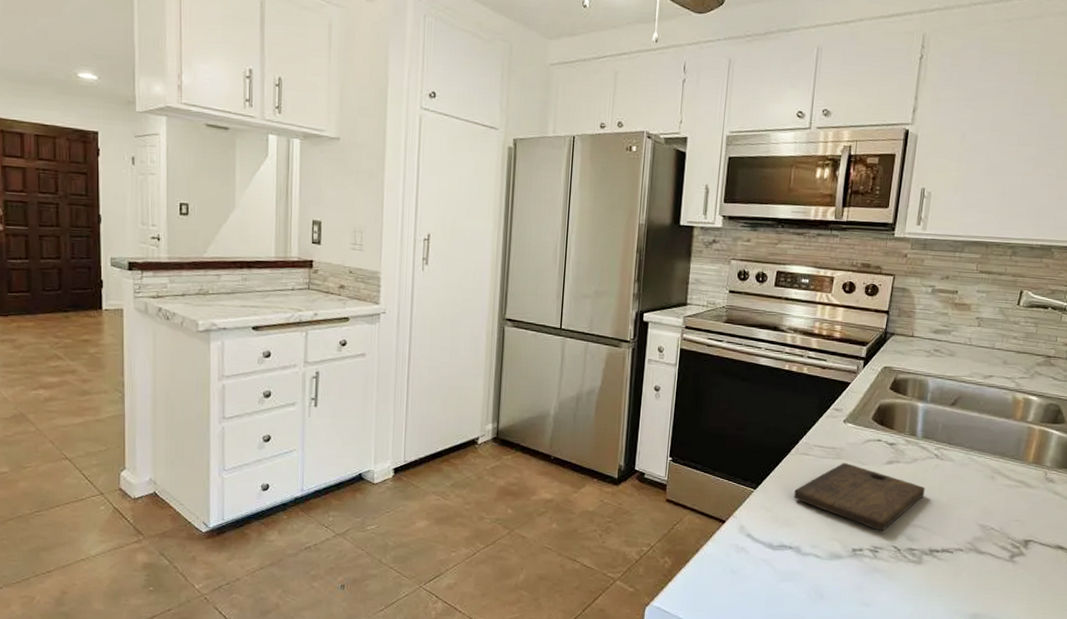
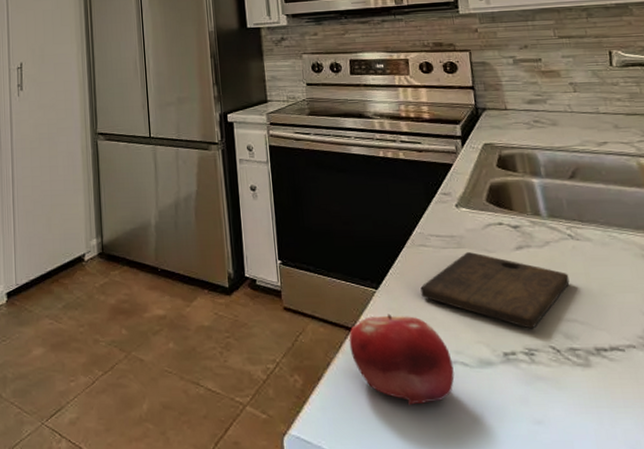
fruit: none [719,511,807,587] -> present [349,314,455,405]

